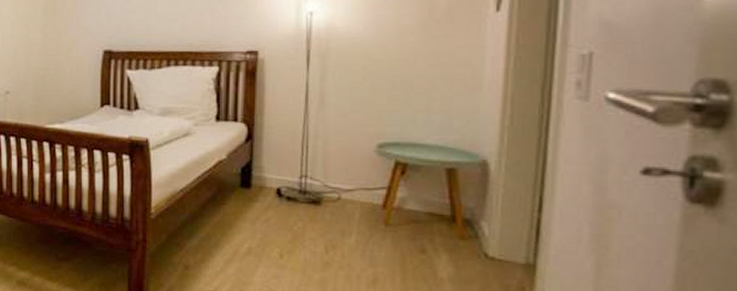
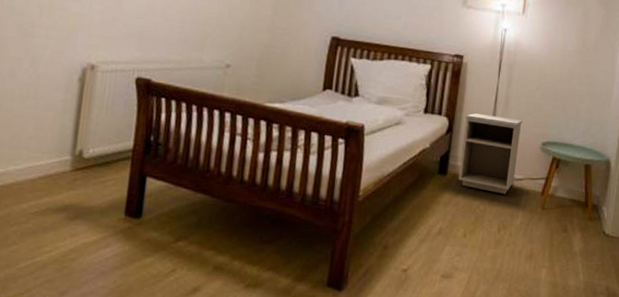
nightstand: none [267,115,346,208] -> present [459,112,522,194]

